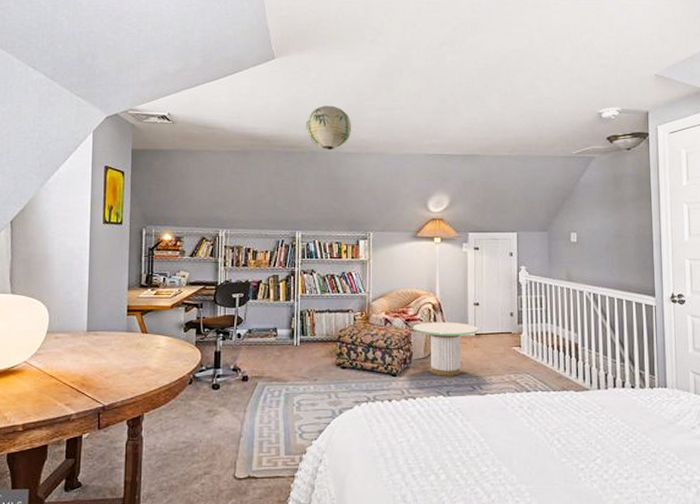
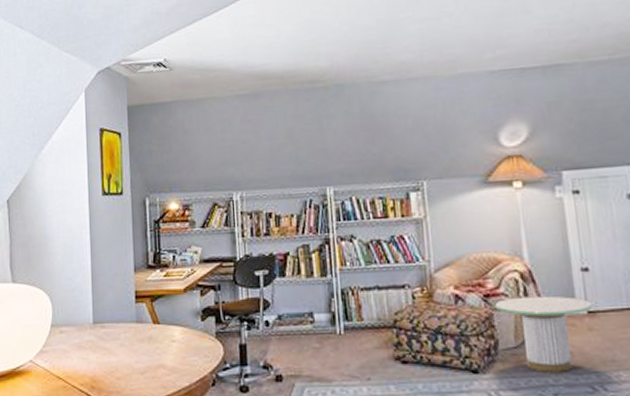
paper lantern: present [305,105,352,150] -> none [326,24,387,81]

